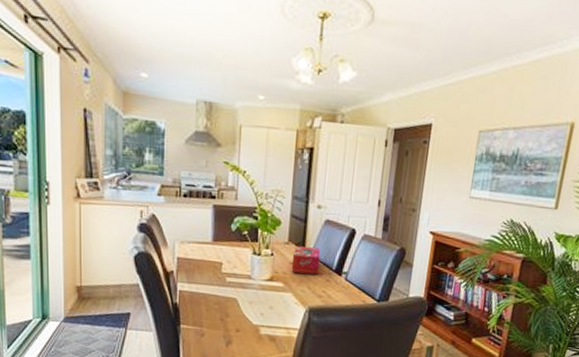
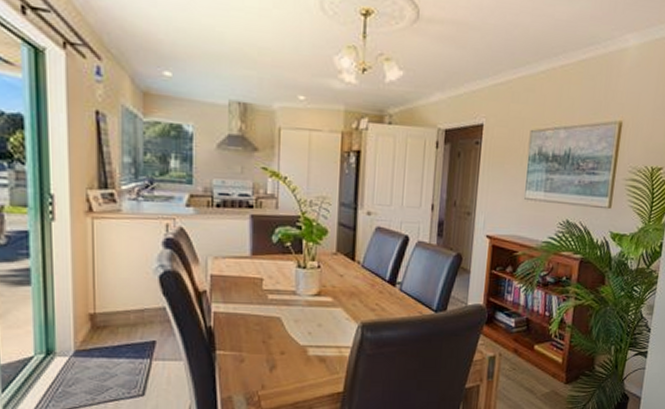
tissue box: present [291,246,321,275] -> none [340,256,372,286]

